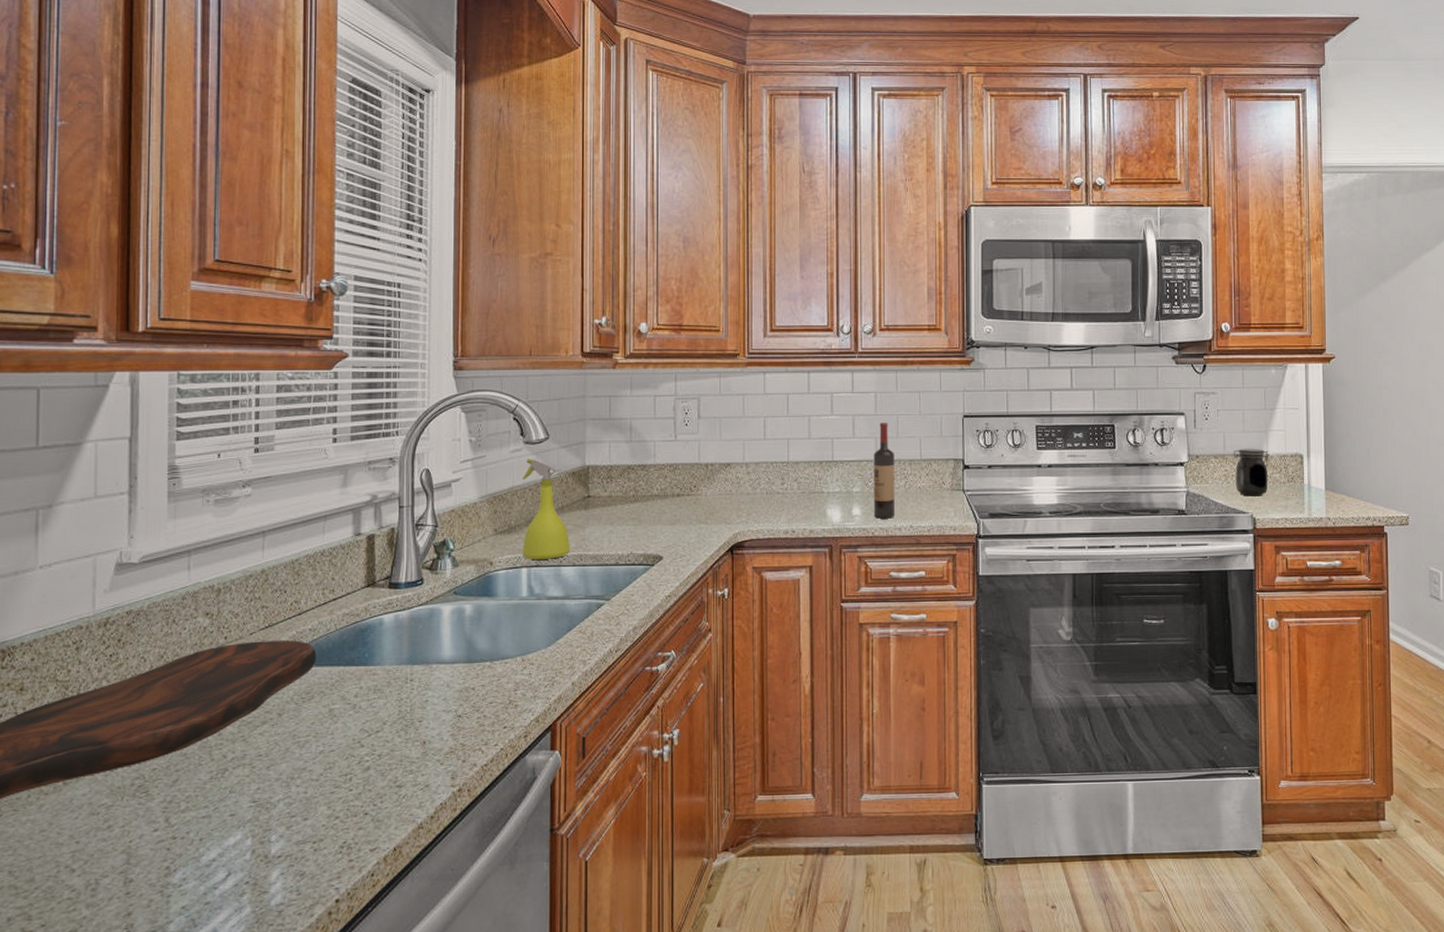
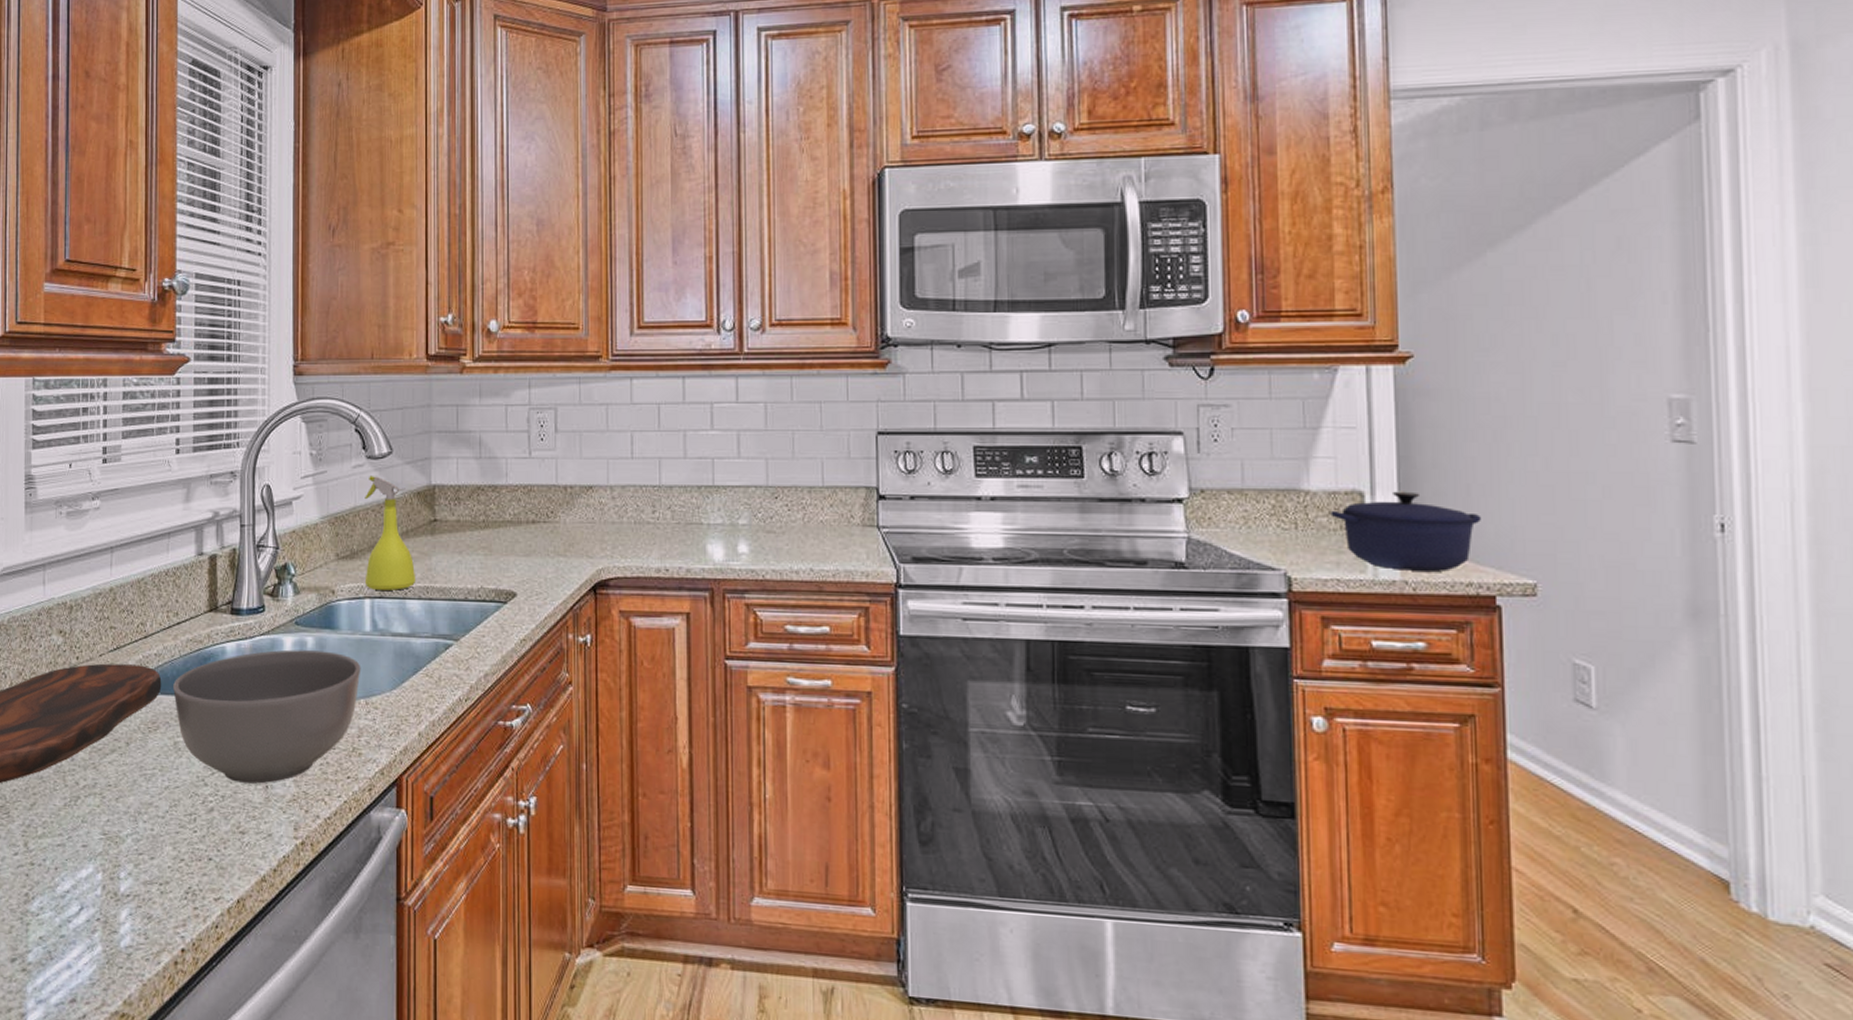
bowl: none [329,616,518,741] -> present [173,649,361,784]
wine bottle: present [873,422,896,519] -> none [763,439,792,559]
jar: present [1233,448,1270,496] -> none [1255,481,1312,548]
cooking pot: none [1281,453,1376,510] -> present [1330,491,1482,572]

